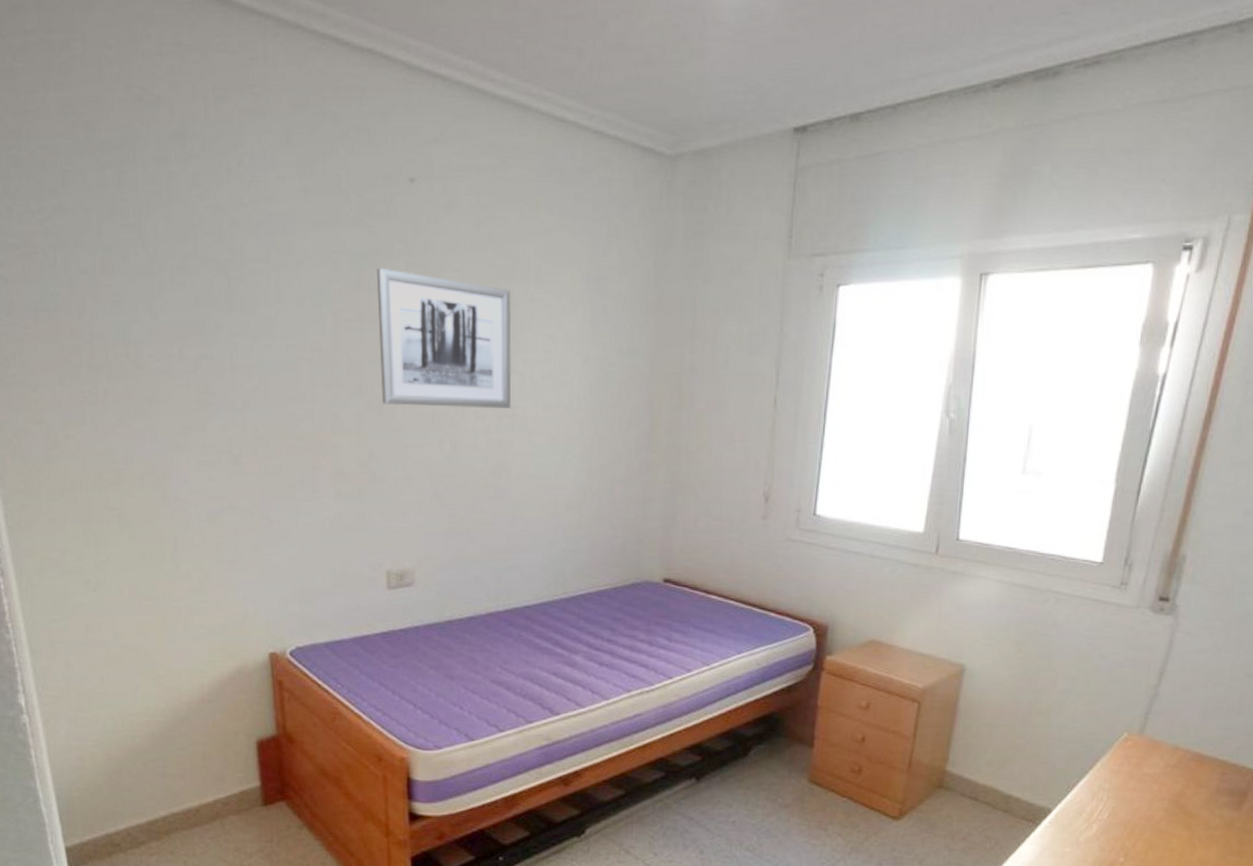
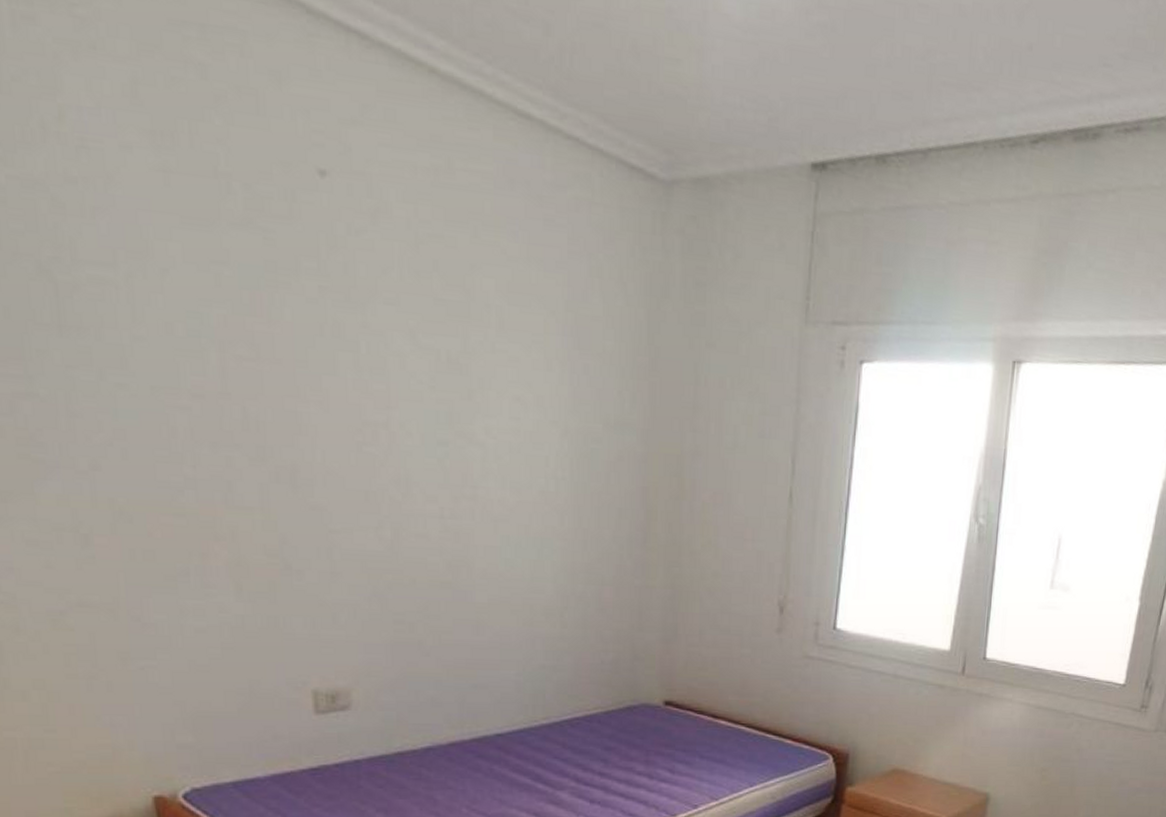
wall art: present [376,267,512,409] -> none [277,289,471,488]

